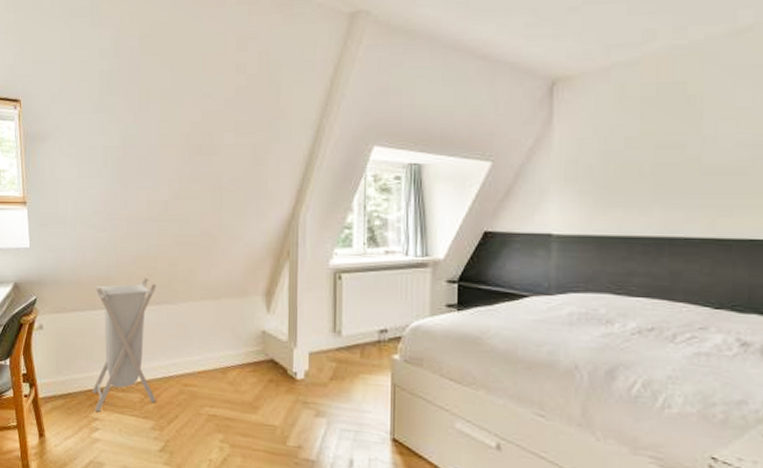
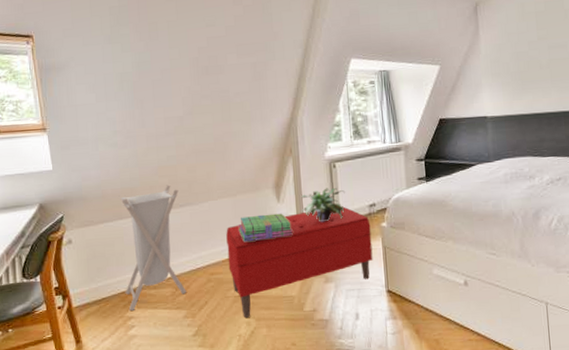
bench: none [204,327,379,441] -> present [226,206,373,317]
stack of books: none [219,324,282,355] -> present [238,213,293,243]
potted plant: none [294,303,350,344] -> present [301,187,345,223]

